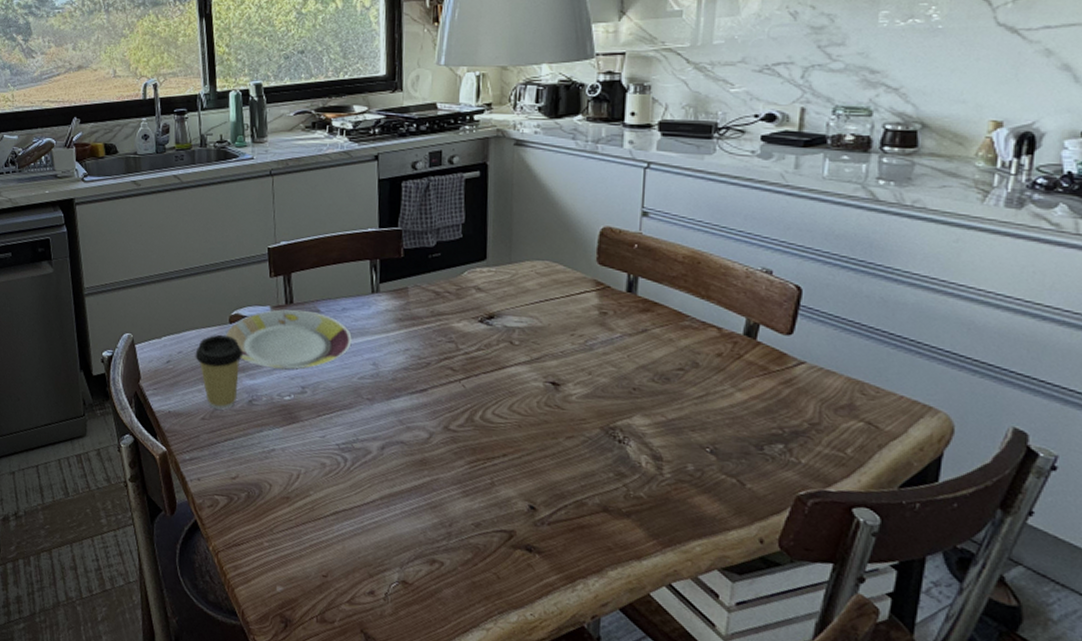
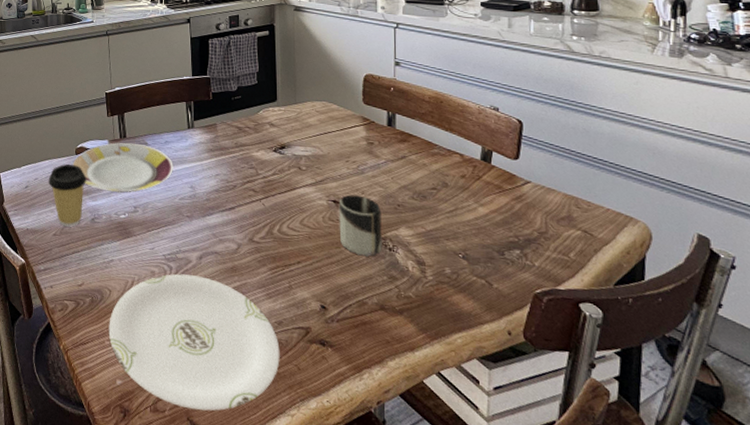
plate: none [268,466,476,623] -> present [108,274,280,411]
cup: none [557,375,612,450] -> present [339,194,382,257]

